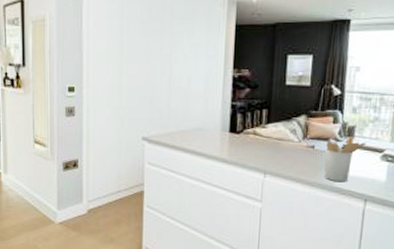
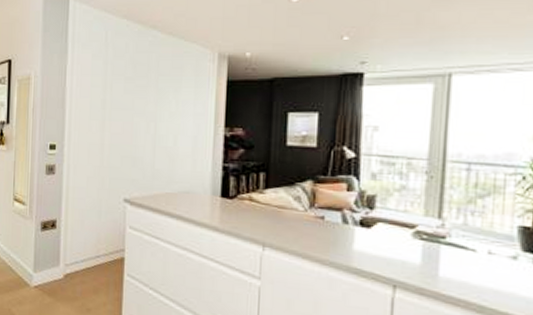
utensil holder: present [324,135,366,181] -> none [338,206,391,261]

